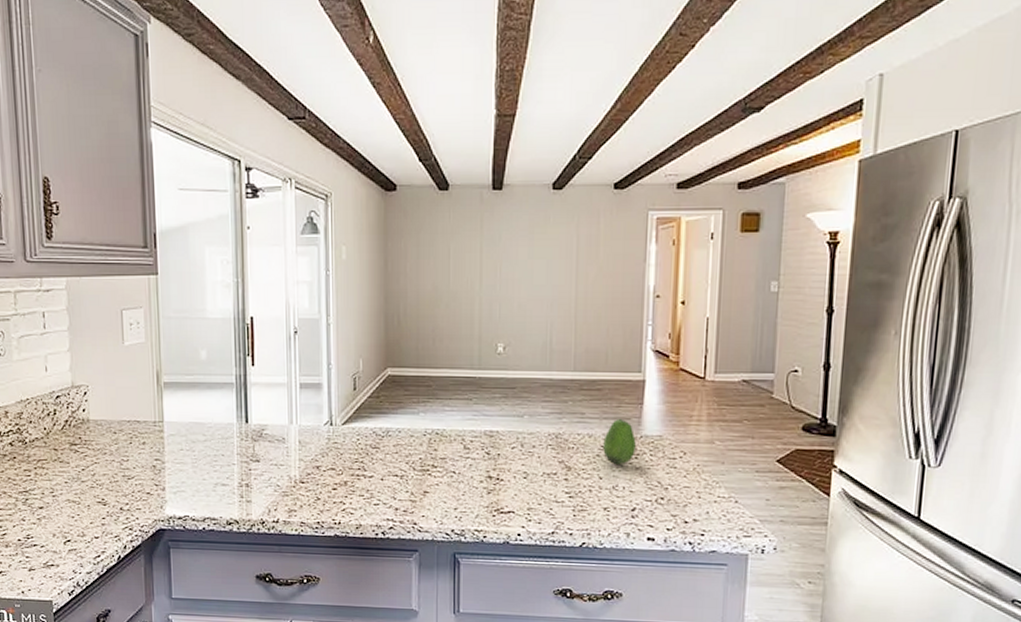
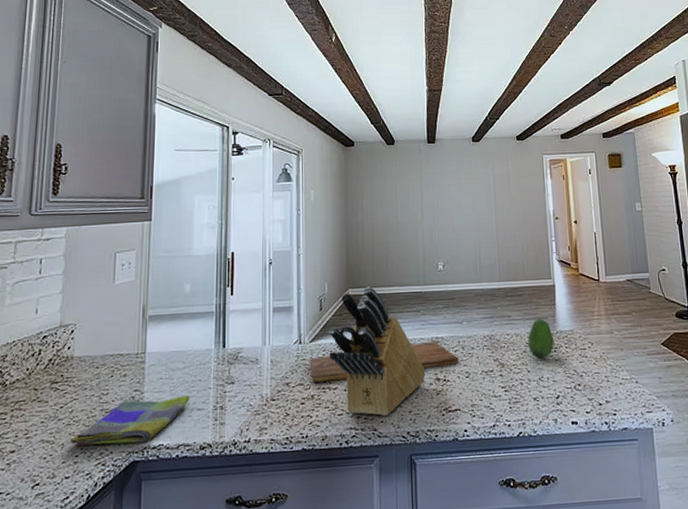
dish towel: none [95,469,214,512] -> present [69,396,190,446]
cutting board: none [342,435,516,469] -> present [310,342,459,382]
knife block: none [364,367,475,511] -> present [329,286,426,417]

